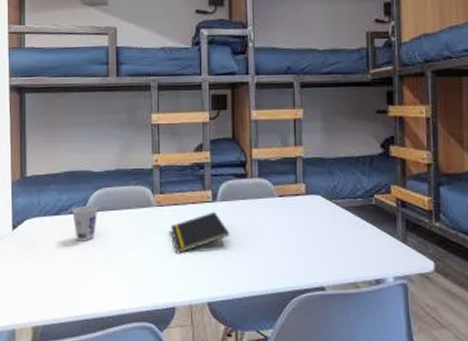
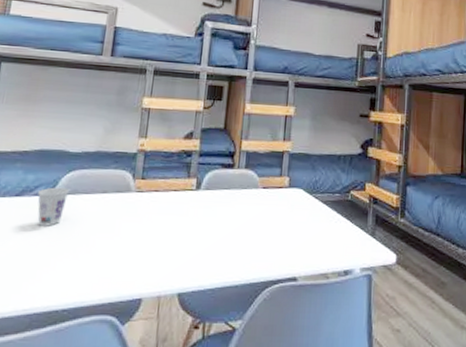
notepad: present [171,211,230,254] -> none [148,200,210,242]

